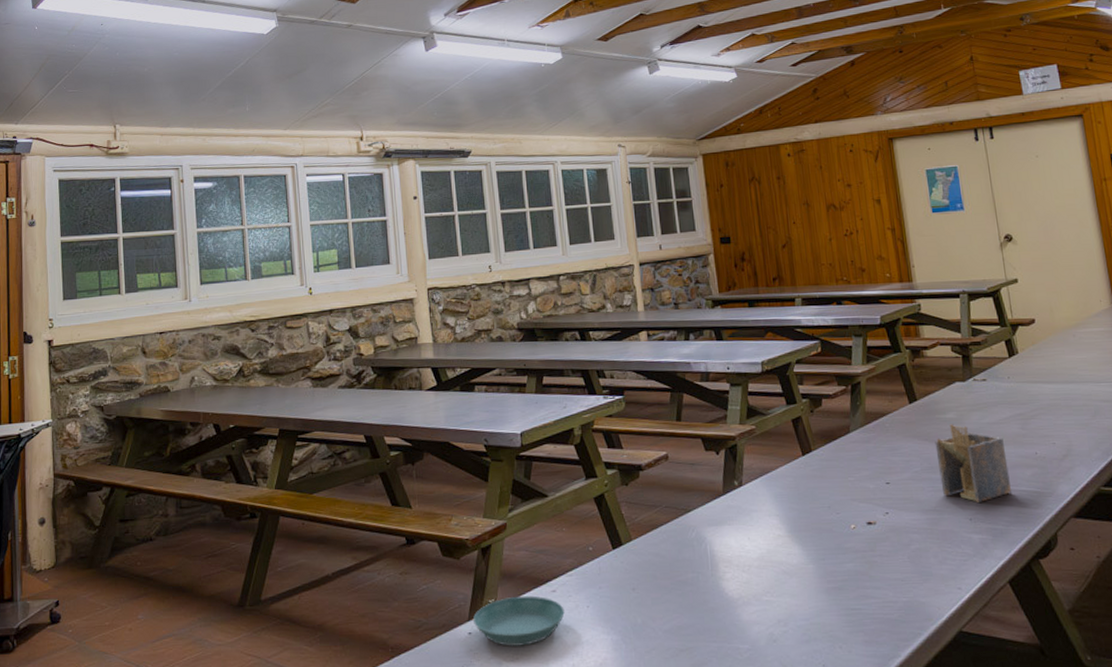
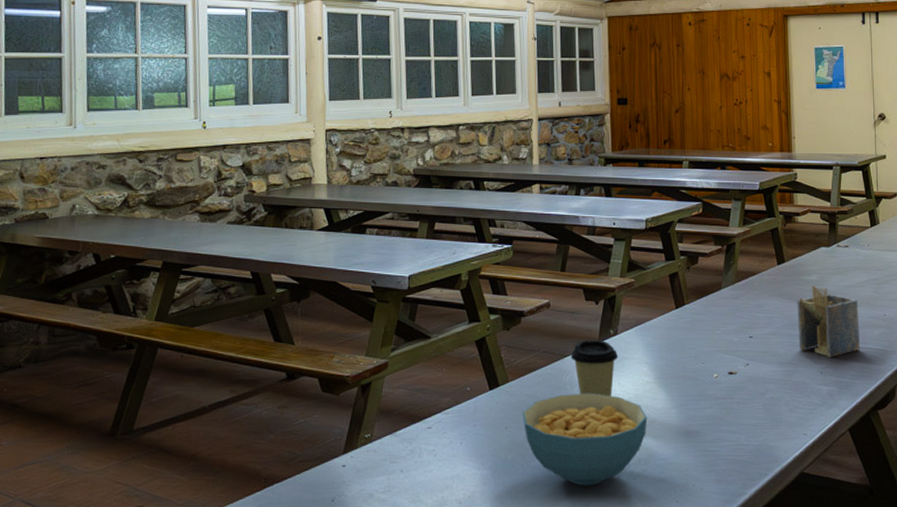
saucer: present [473,595,565,646] -> none [348,431,438,479]
cereal bowl: none [649,549,784,650] -> present [522,393,647,486]
coffee cup: none [694,492,746,553] -> present [570,340,619,396]

